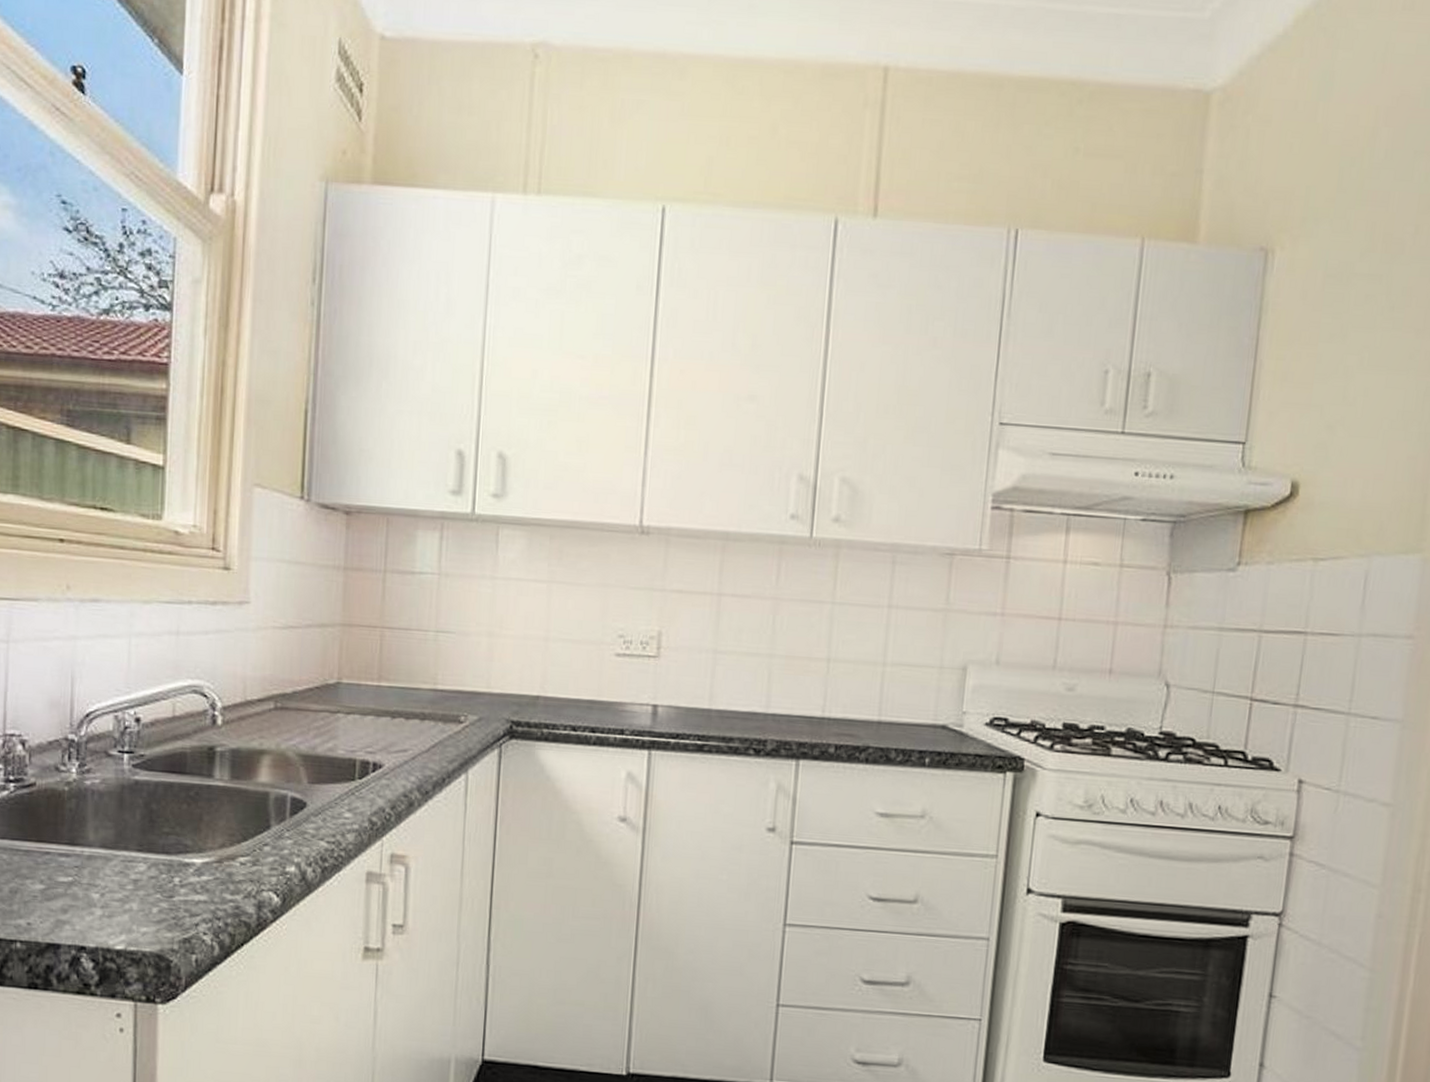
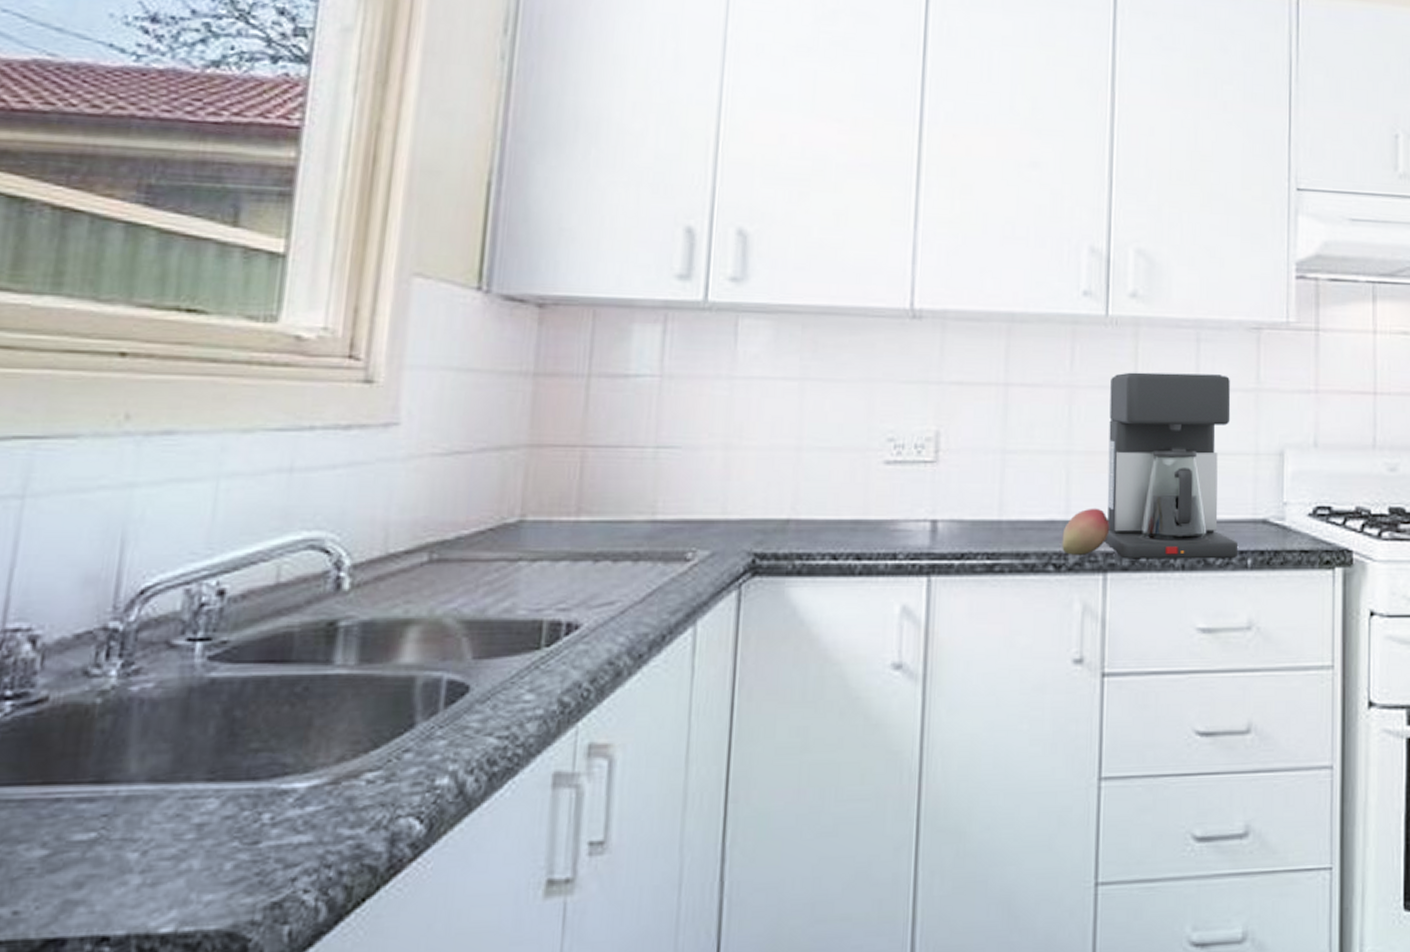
fruit: none [761,704,804,744] -> present [1062,508,1110,556]
coffee maker: none [798,588,921,757] -> present [1104,372,1239,561]

